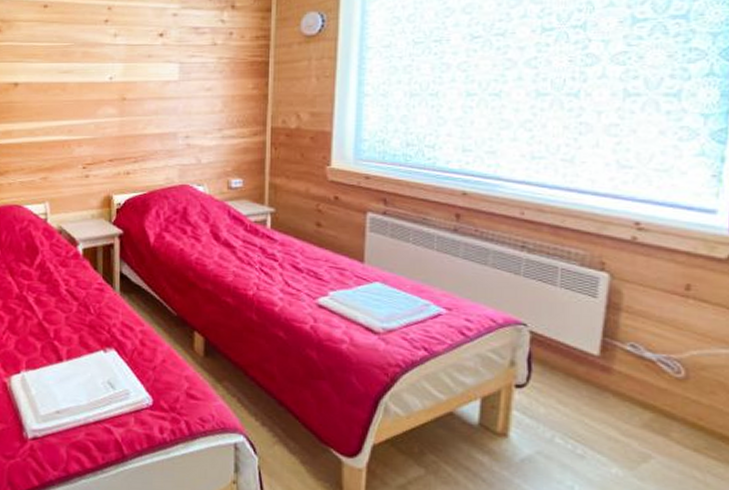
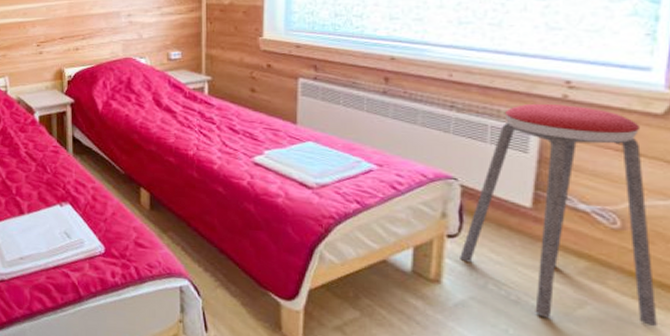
music stool: none [527,245,718,481] -> present [460,103,657,327]

